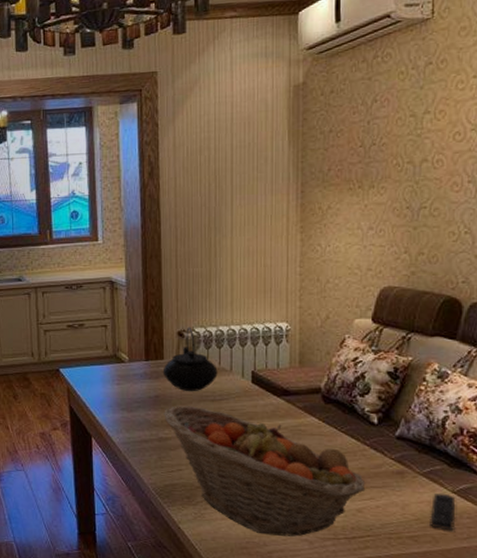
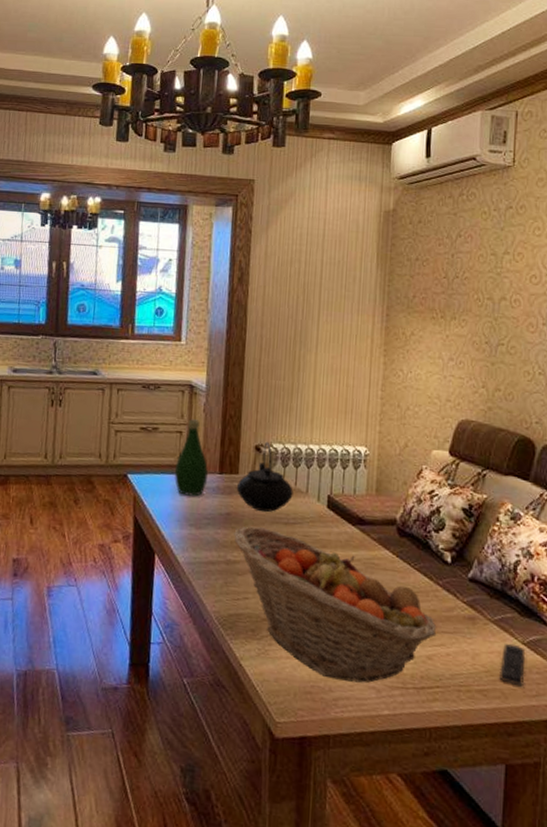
bottle: none [104,313,135,383] -> present [175,419,209,496]

